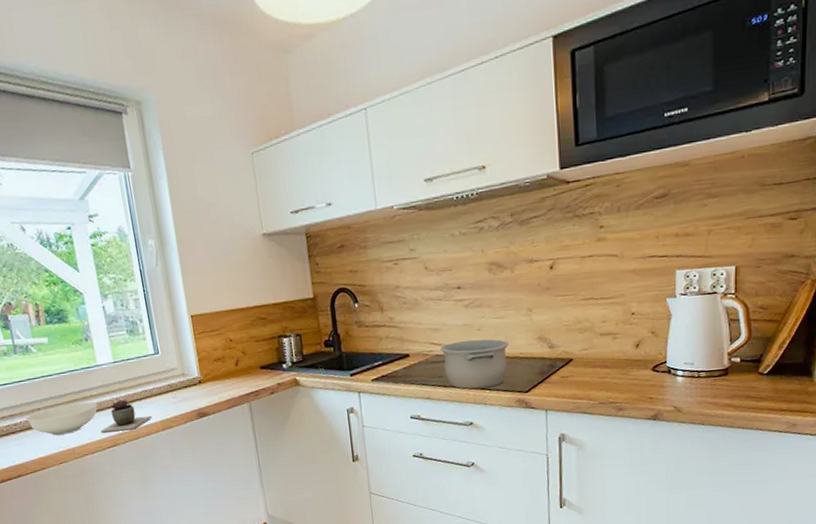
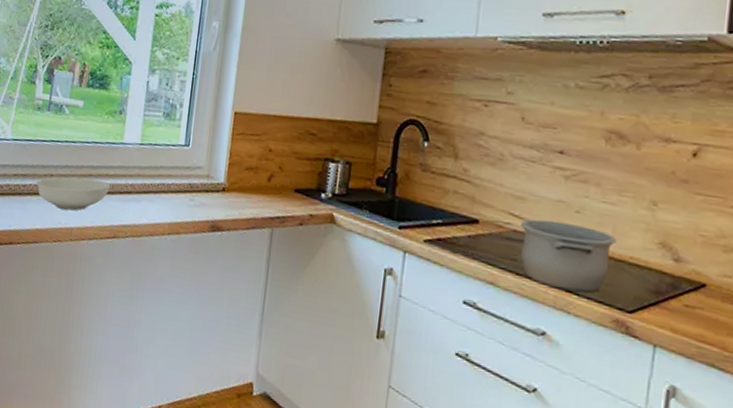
succulent plant: present [100,399,152,433] -> none [104,187,162,225]

